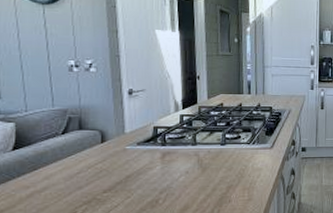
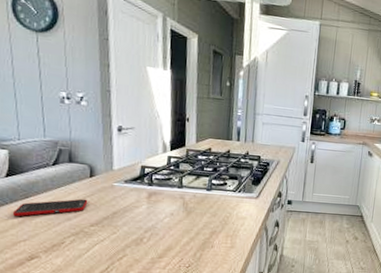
cell phone: none [21,165,100,191] -> present [13,198,88,217]

